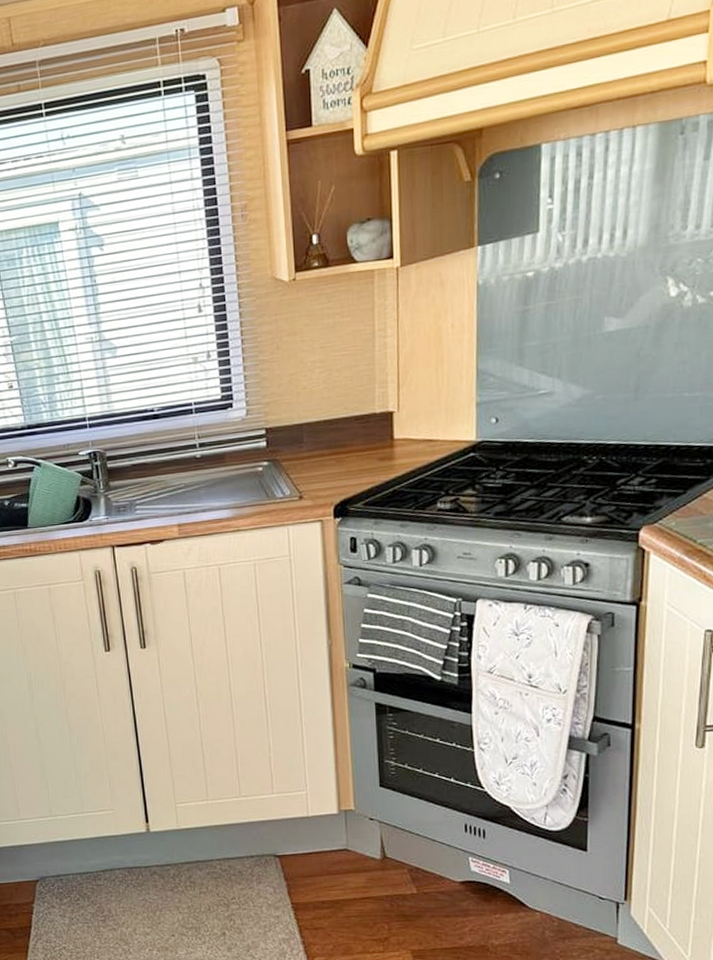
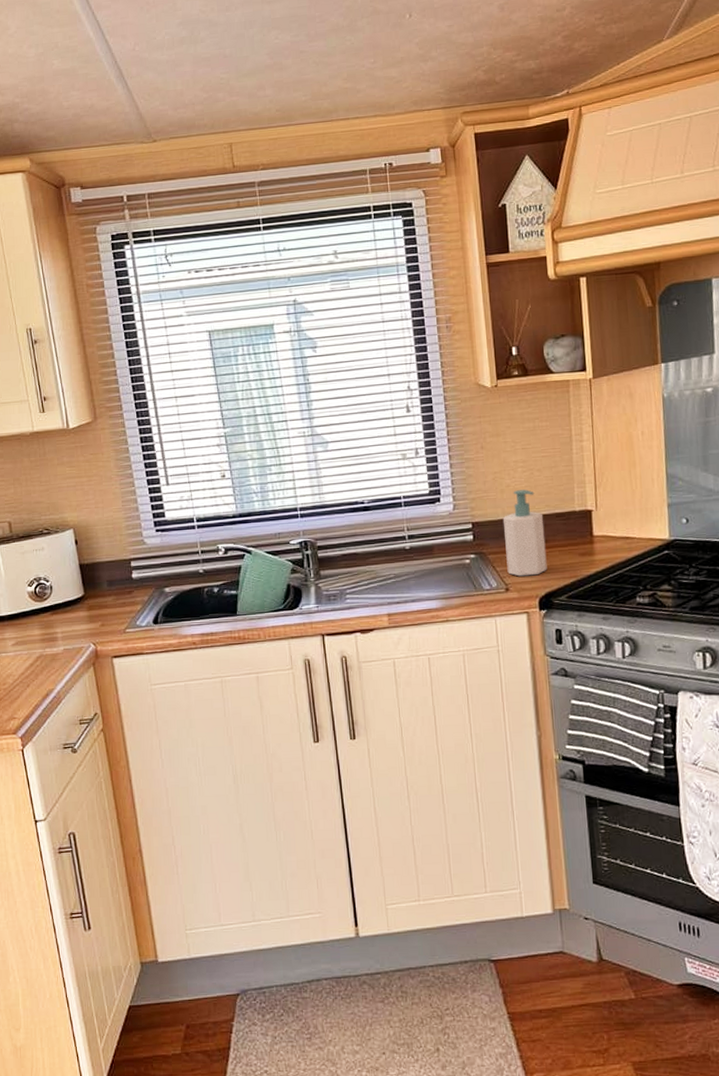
soap bottle: none [298,391,344,484] -> present [502,489,547,577]

